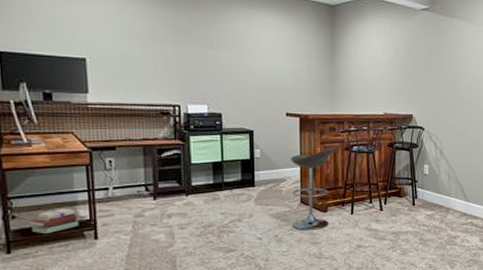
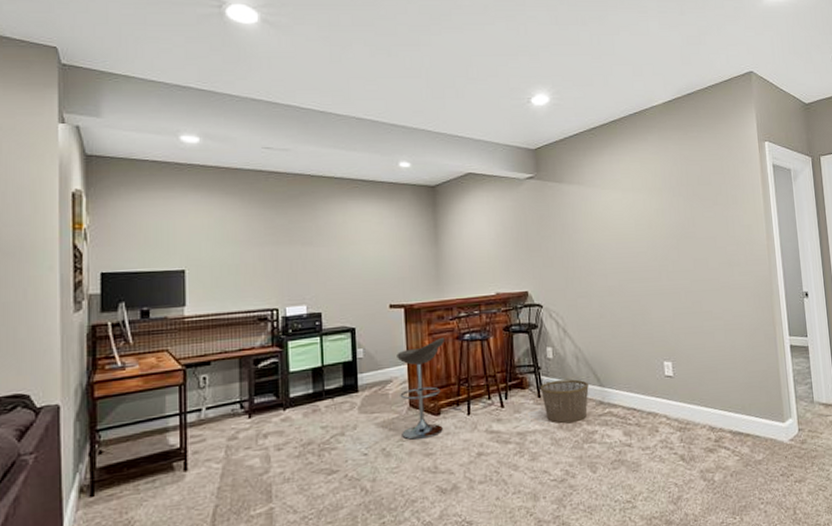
books: present [28,208,79,235] -> none [115,436,168,470]
basket: none [415,192,456,228] -> present [540,379,589,424]

